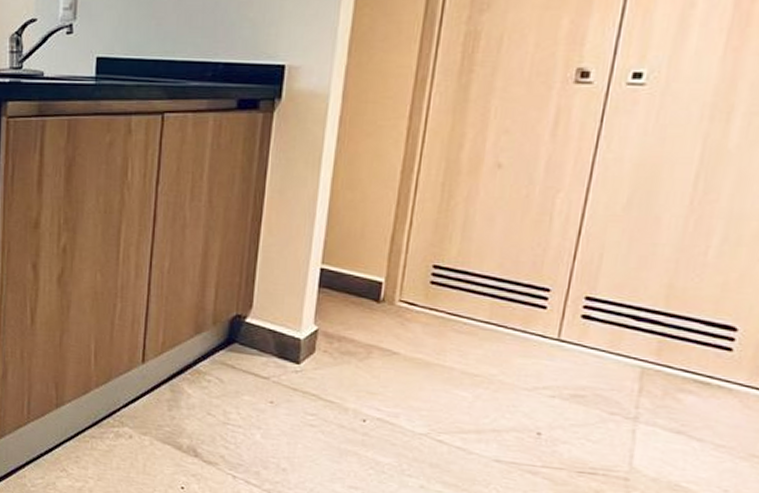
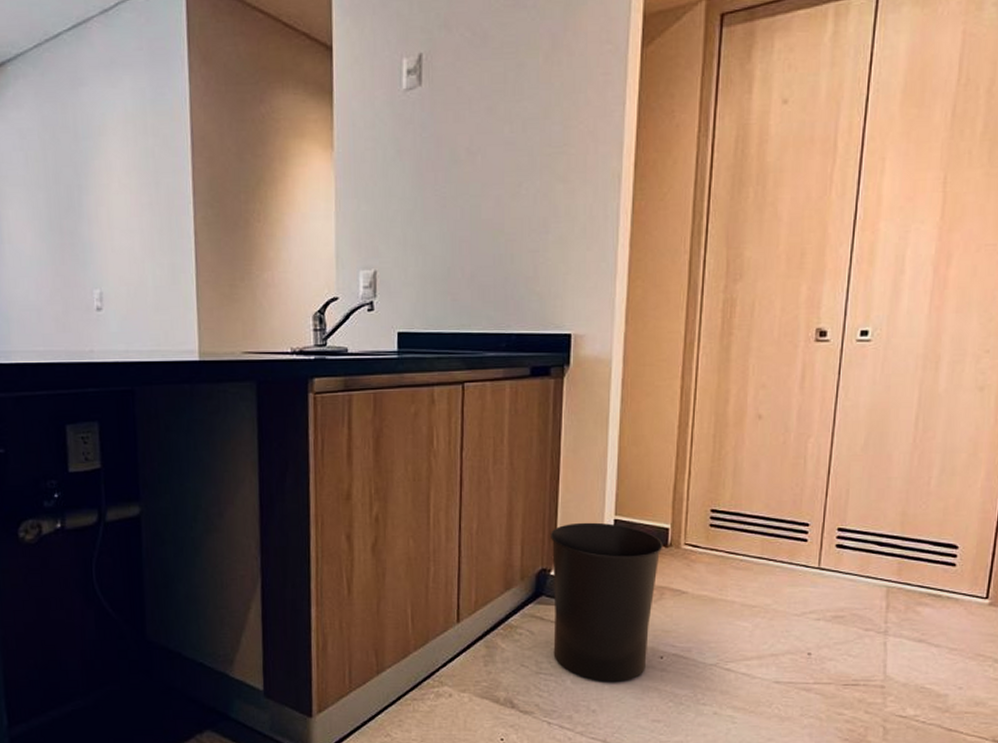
waste bin: none [243,268,375,442] -> present [551,522,663,682]

